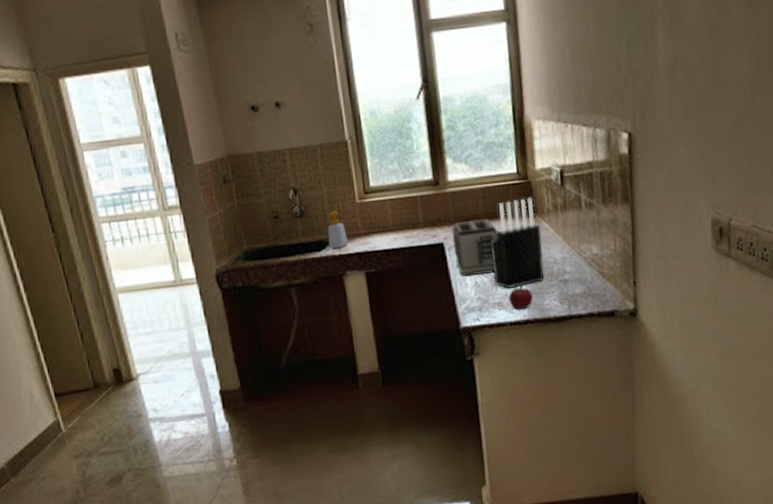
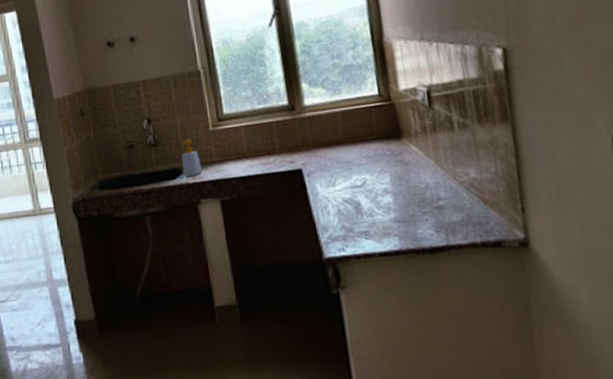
toaster: present [451,218,498,276] -> none [310,143,361,203]
knife block: present [491,197,545,288] -> none [353,119,416,216]
fruit: present [508,286,533,310] -> none [376,213,404,239]

